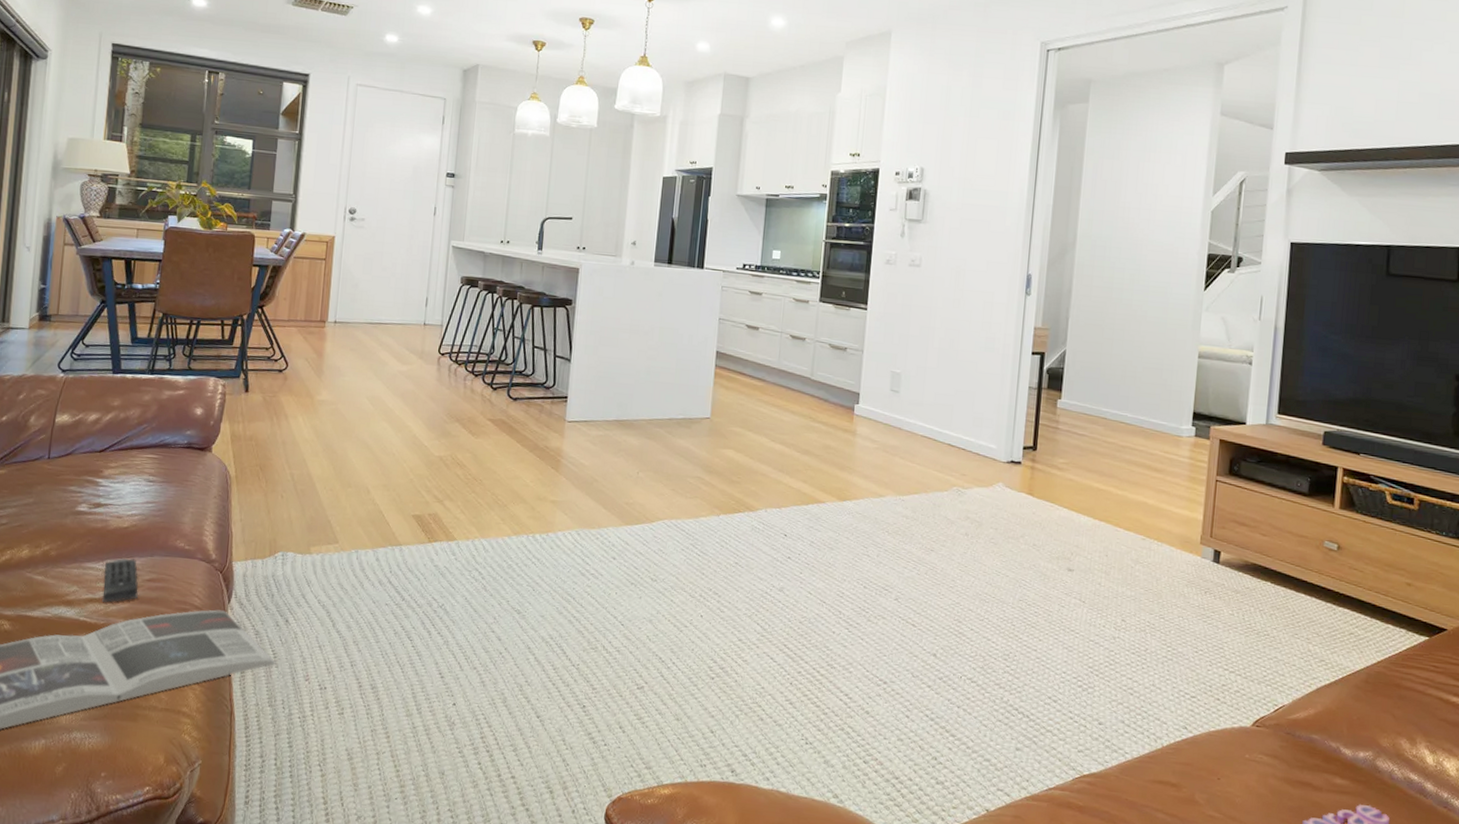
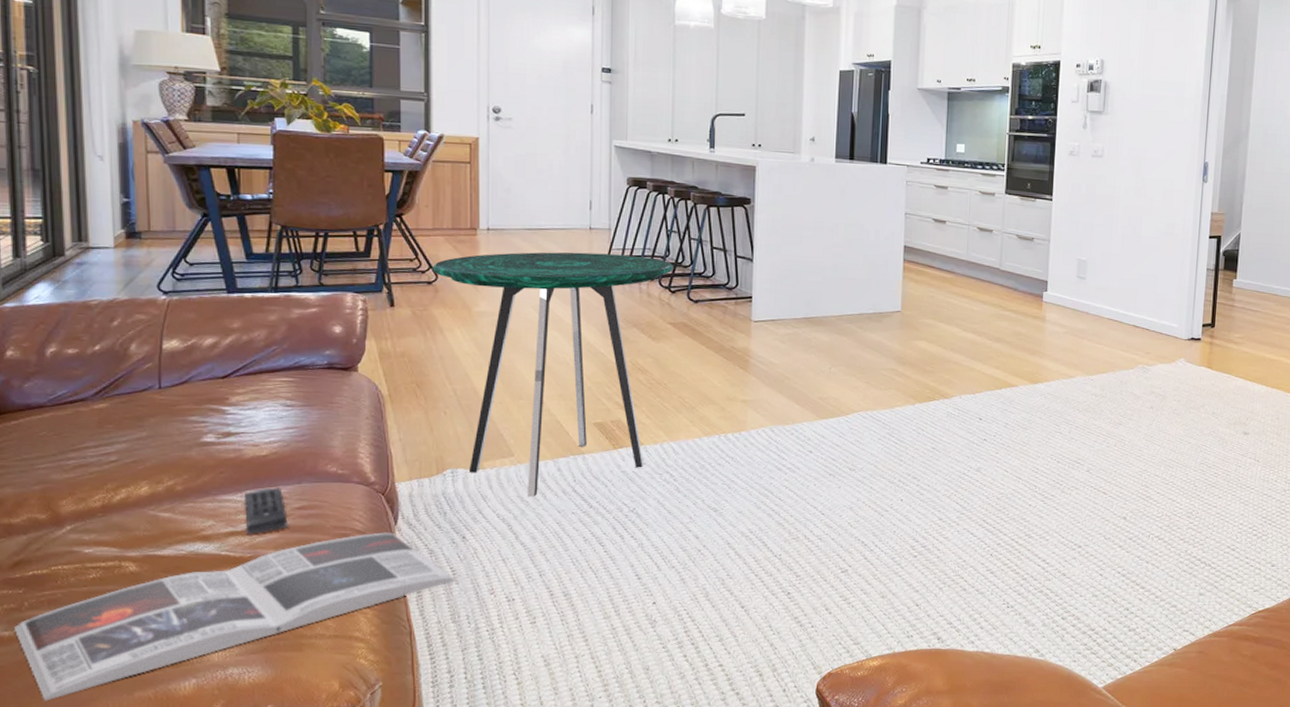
side table: none [284,345,497,585] -> present [432,252,673,497]

